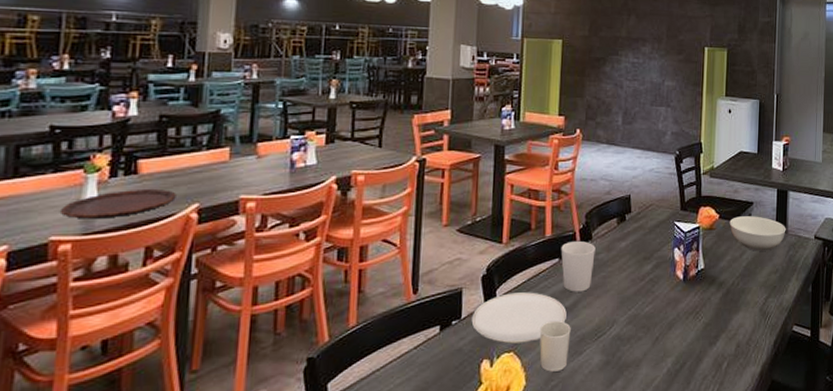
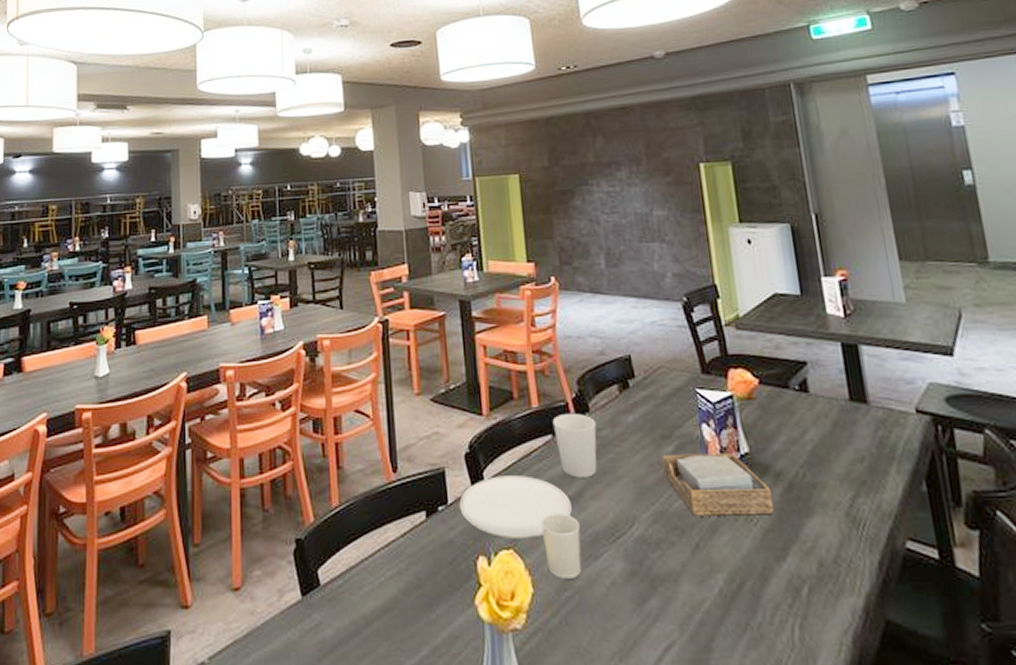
tray: present [59,188,177,219] -> none [81,358,168,388]
napkin holder: none [641,269,715,317] -> present [661,453,775,516]
bowl: present [729,216,786,251] -> none [775,380,867,430]

